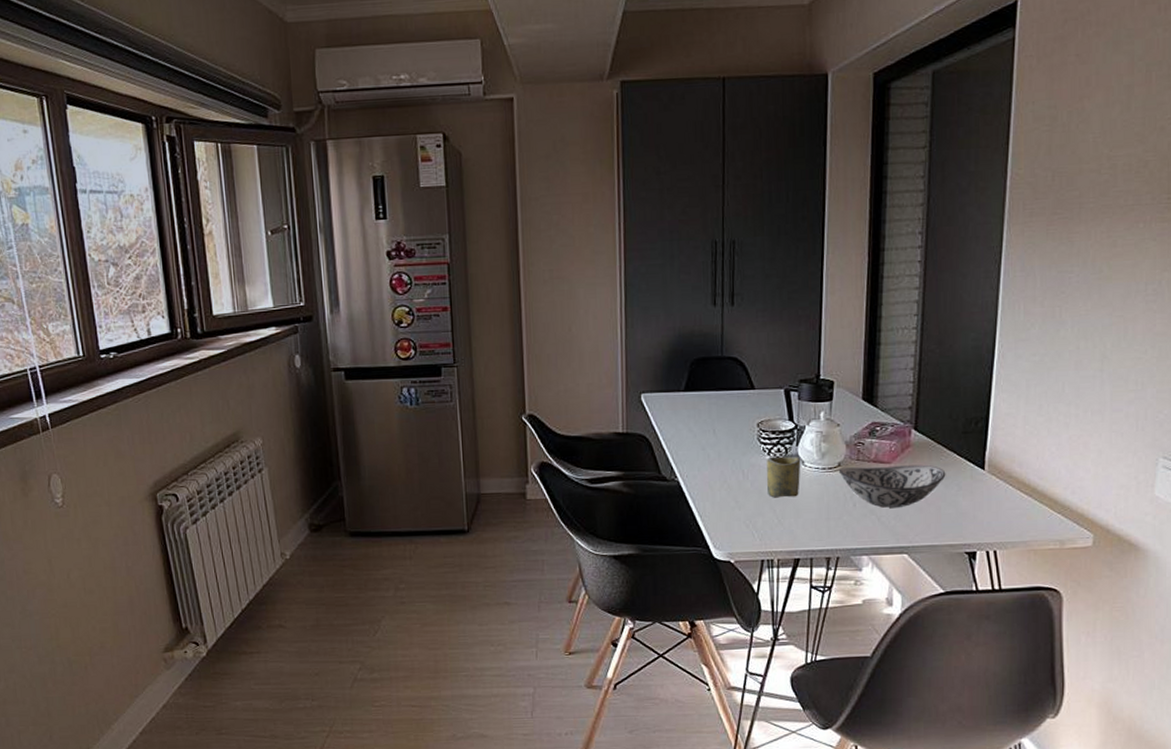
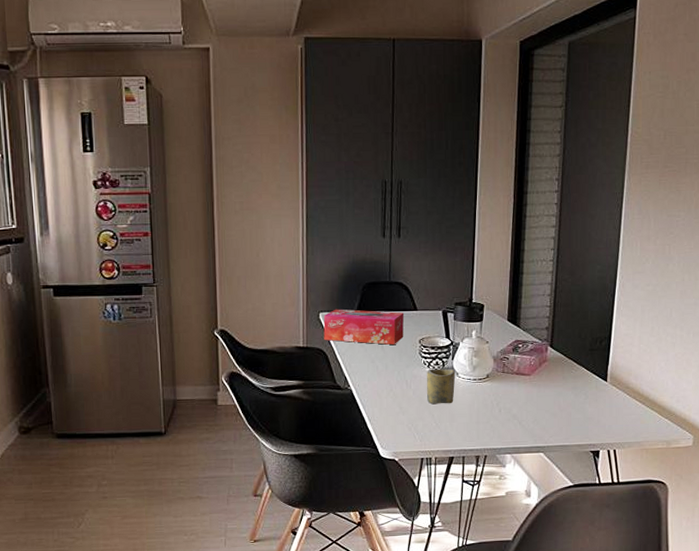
tissue box: none [645,389,740,429] -> present [323,309,405,345]
decorative bowl: present [838,465,946,508] -> none [487,377,576,413]

